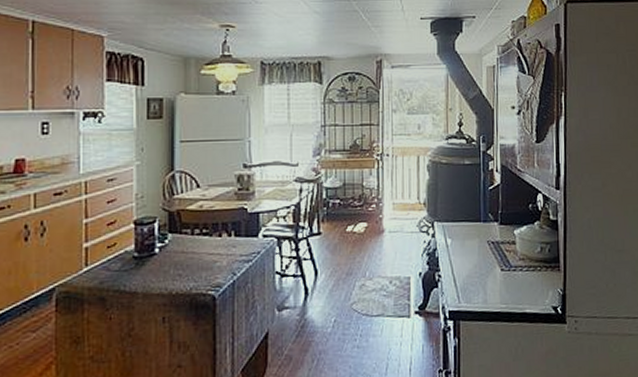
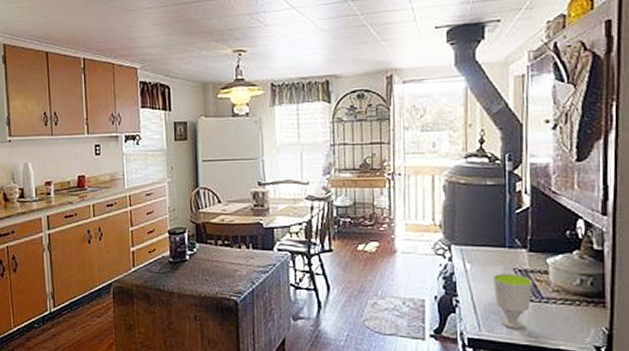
cup: none [471,245,504,298] -> present [494,273,534,329]

